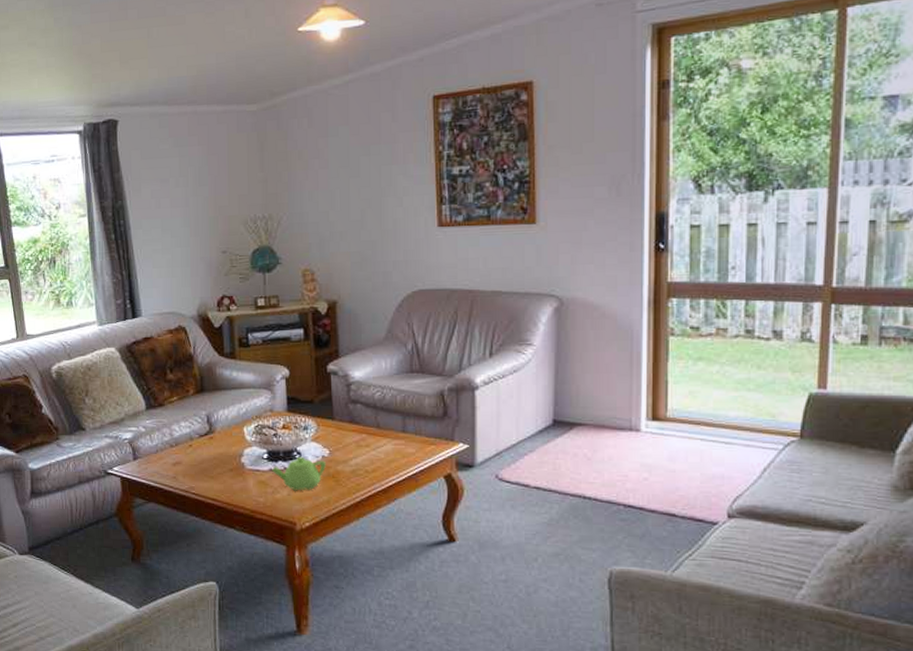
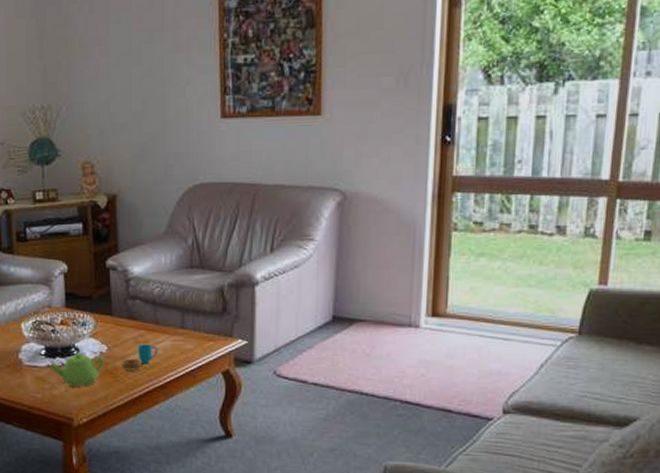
cup: none [344,448,380,475] -> present [122,344,158,371]

